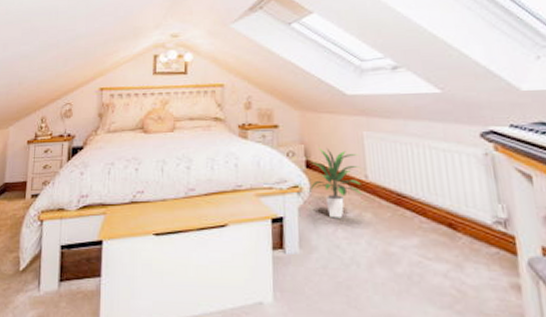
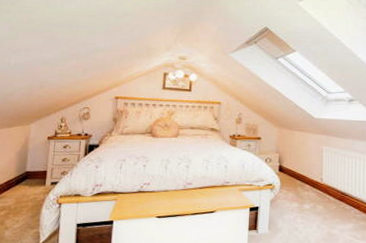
indoor plant: present [309,147,362,219] -> none [280,156,319,209]

